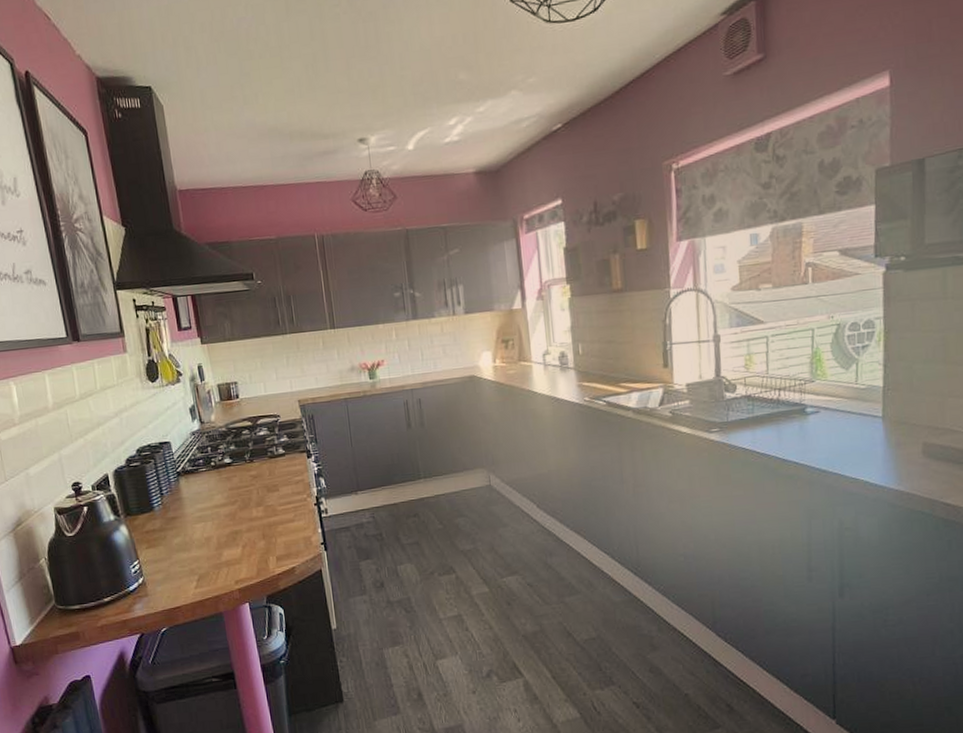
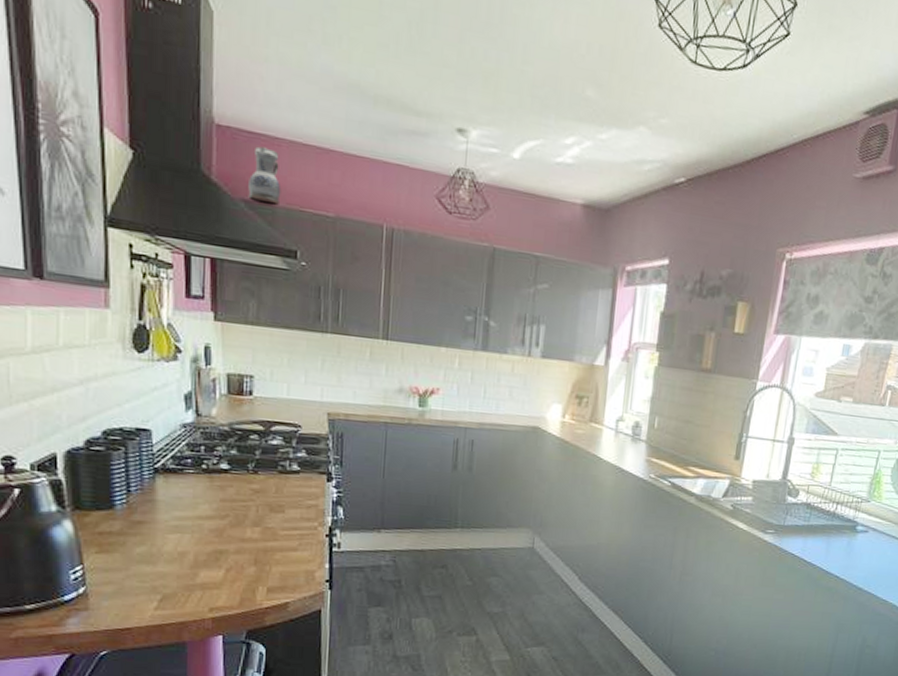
ceramic jug: none [208,198,235,243] -> present [248,146,282,207]

